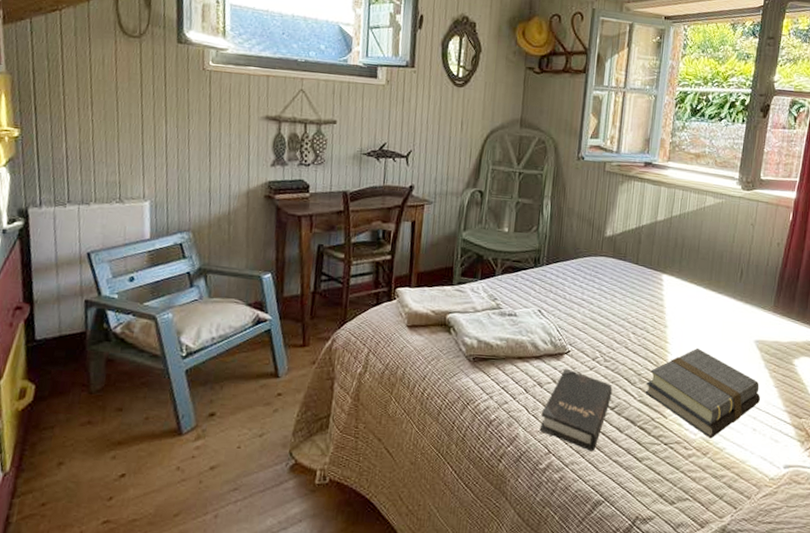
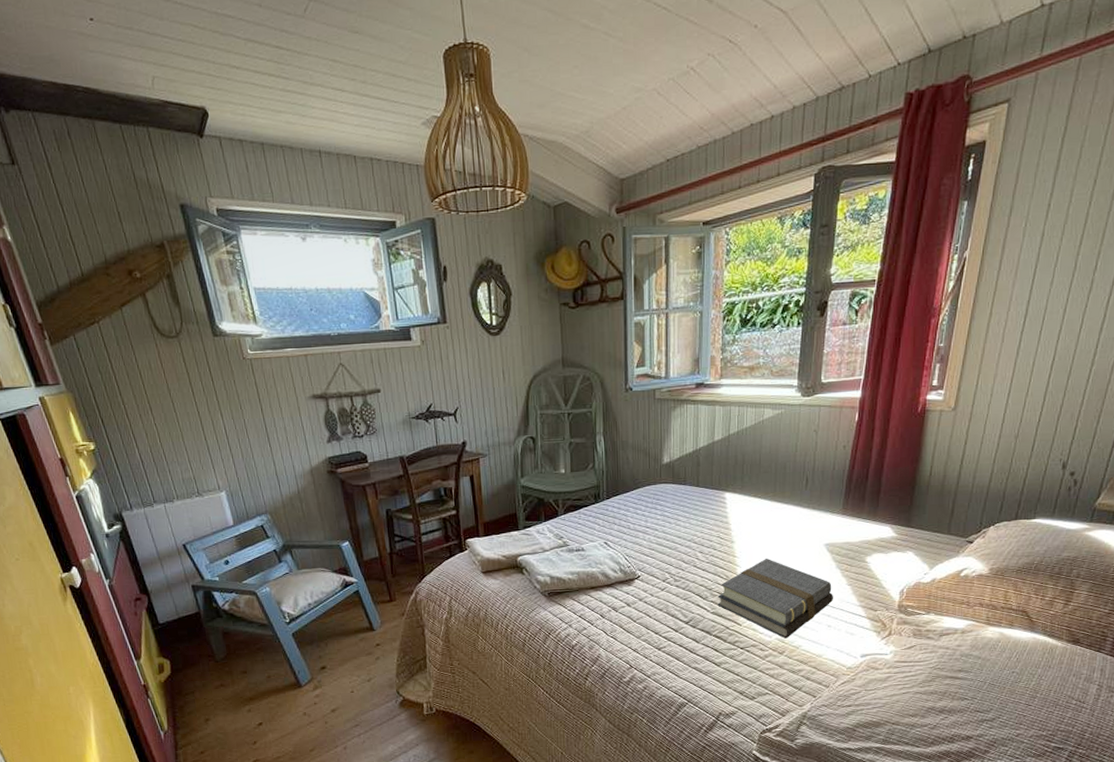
hardback book: present [539,368,613,452] -> none [619,592,685,662]

